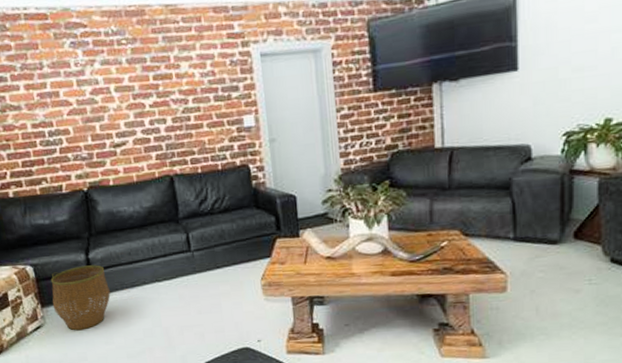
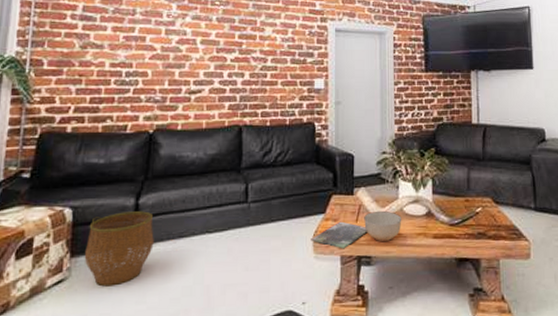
magazine: none [259,264,318,291] -> present [311,221,368,249]
bowl: none [313,251,355,283] -> present [364,210,402,242]

